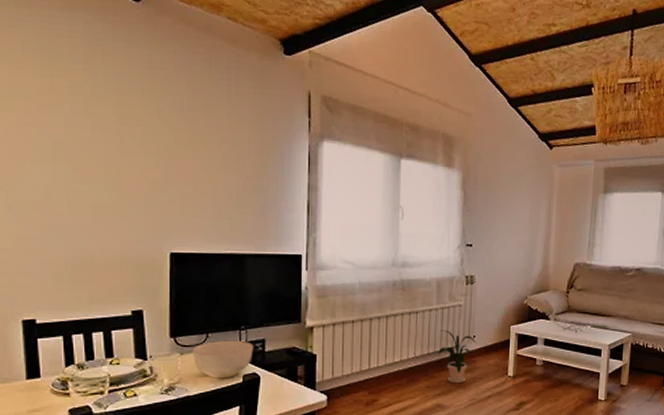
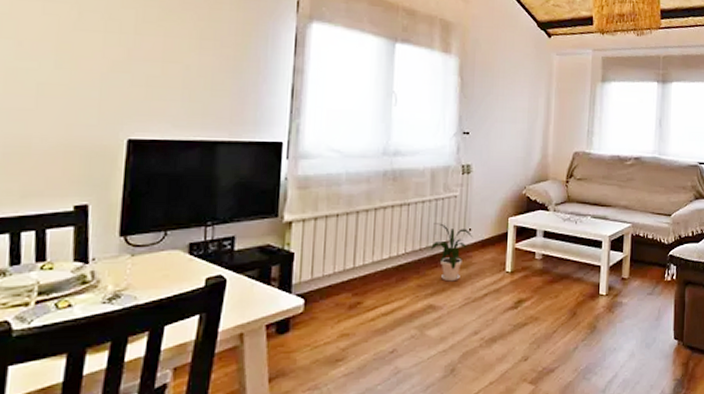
bowl: present [192,340,254,379] -> none [145,238,222,284]

